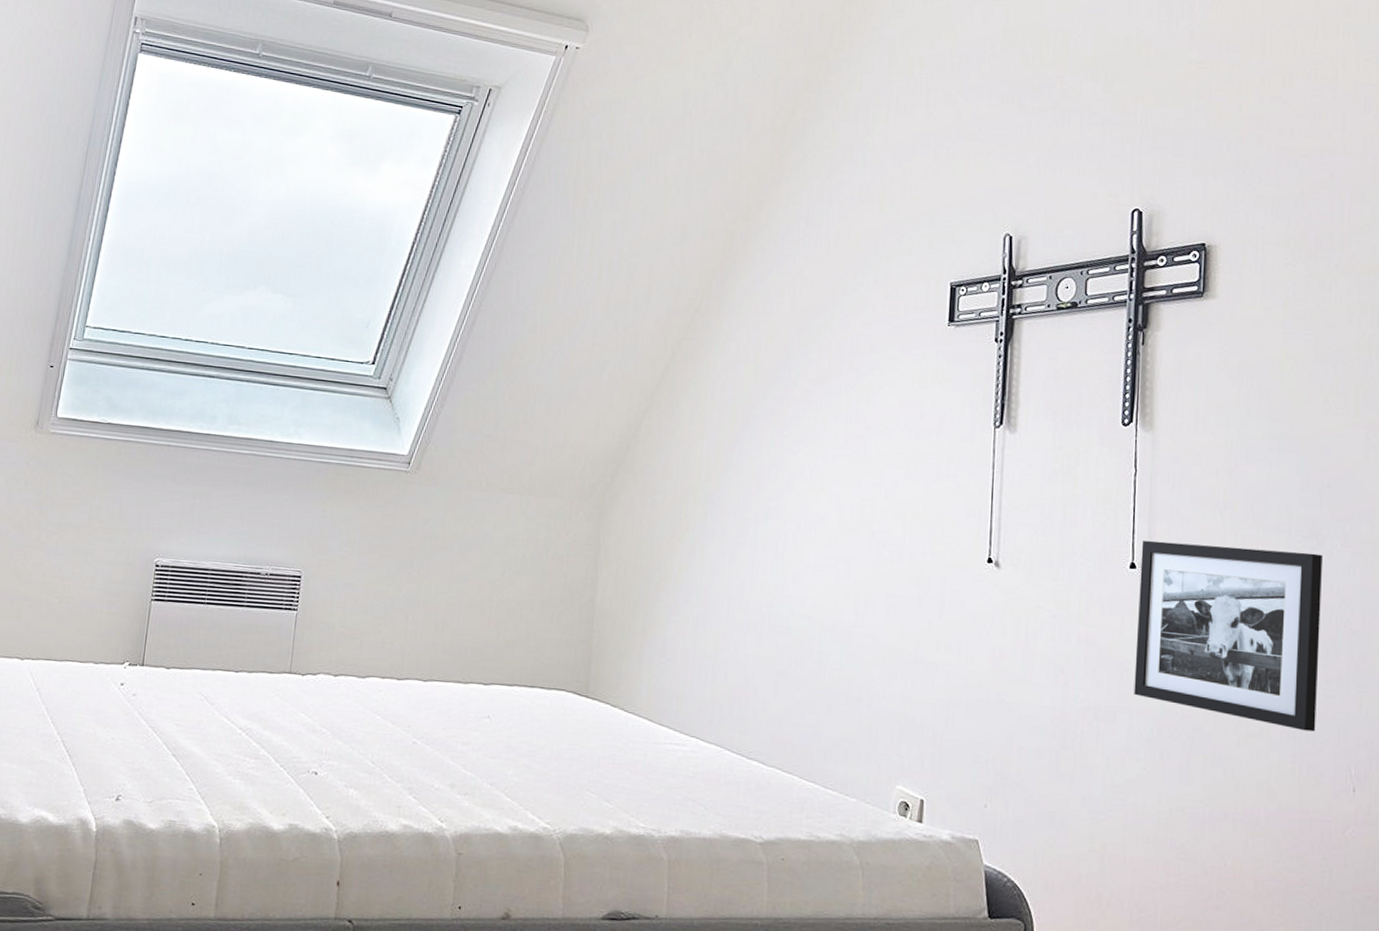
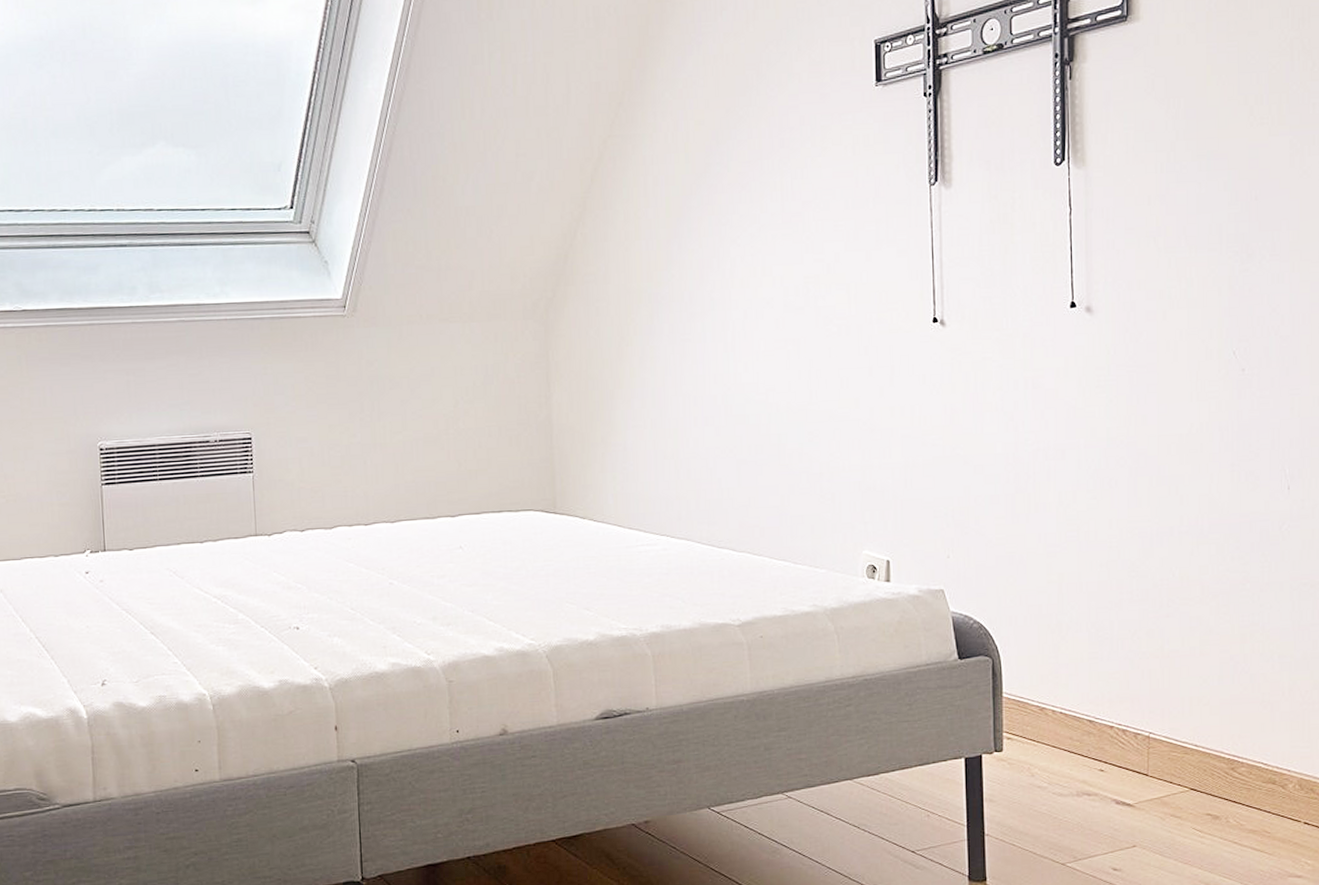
picture frame: present [1134,540,1322,732] -> none [1080,267,1253,440]

